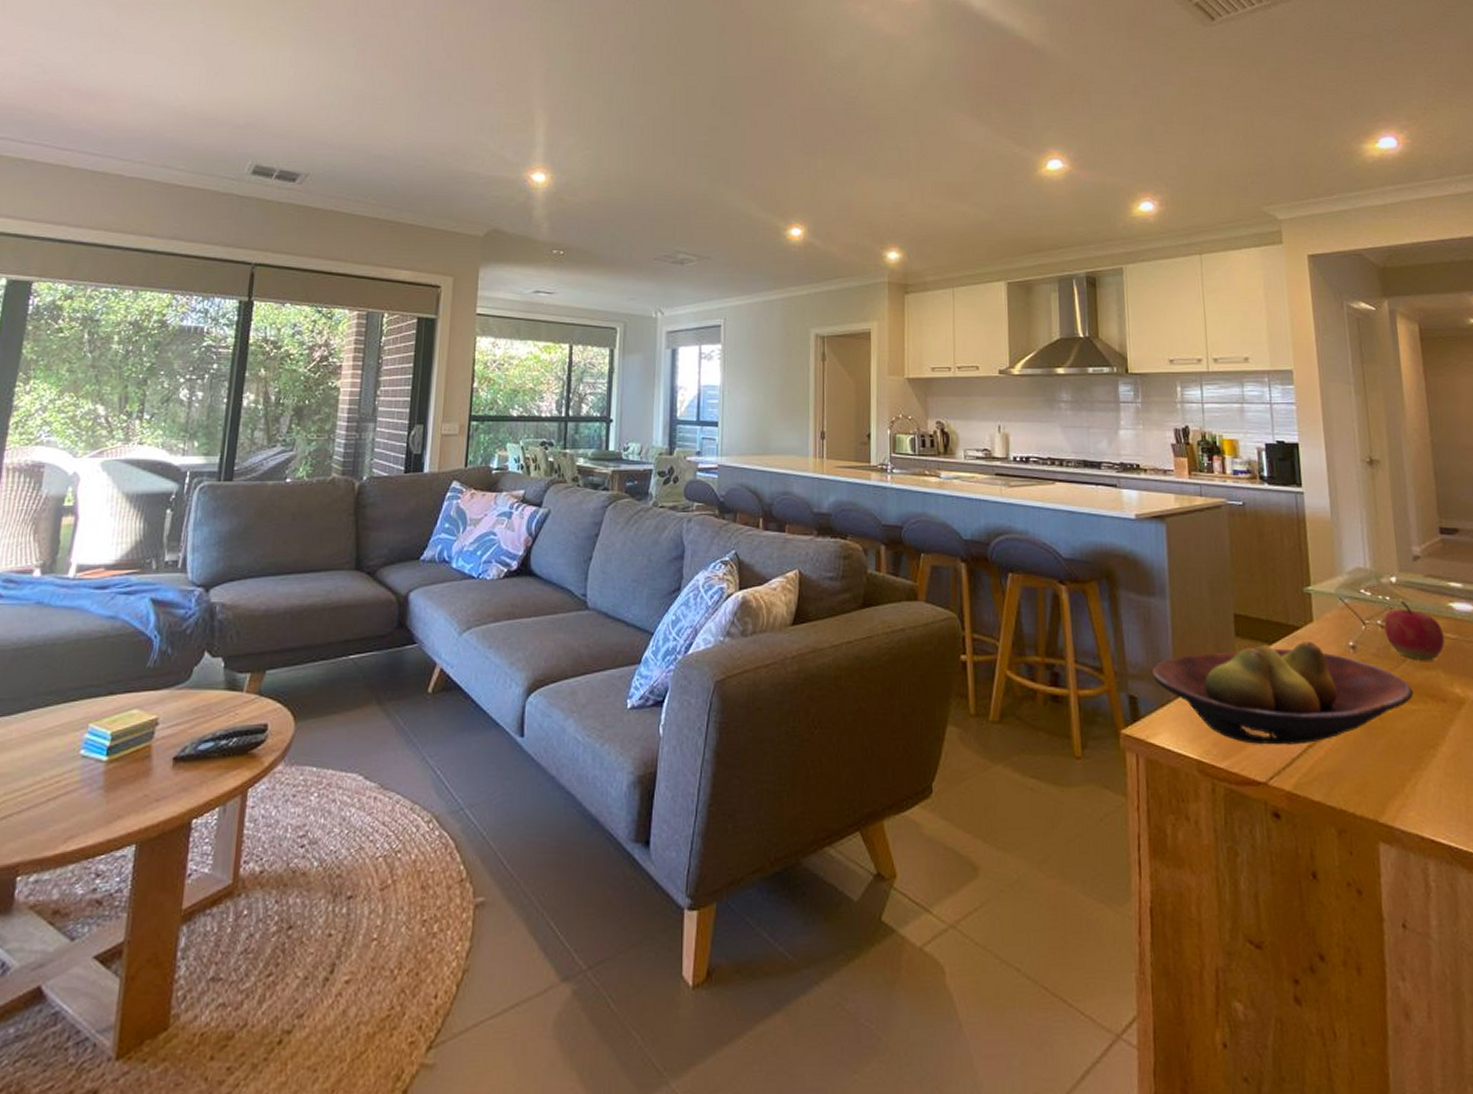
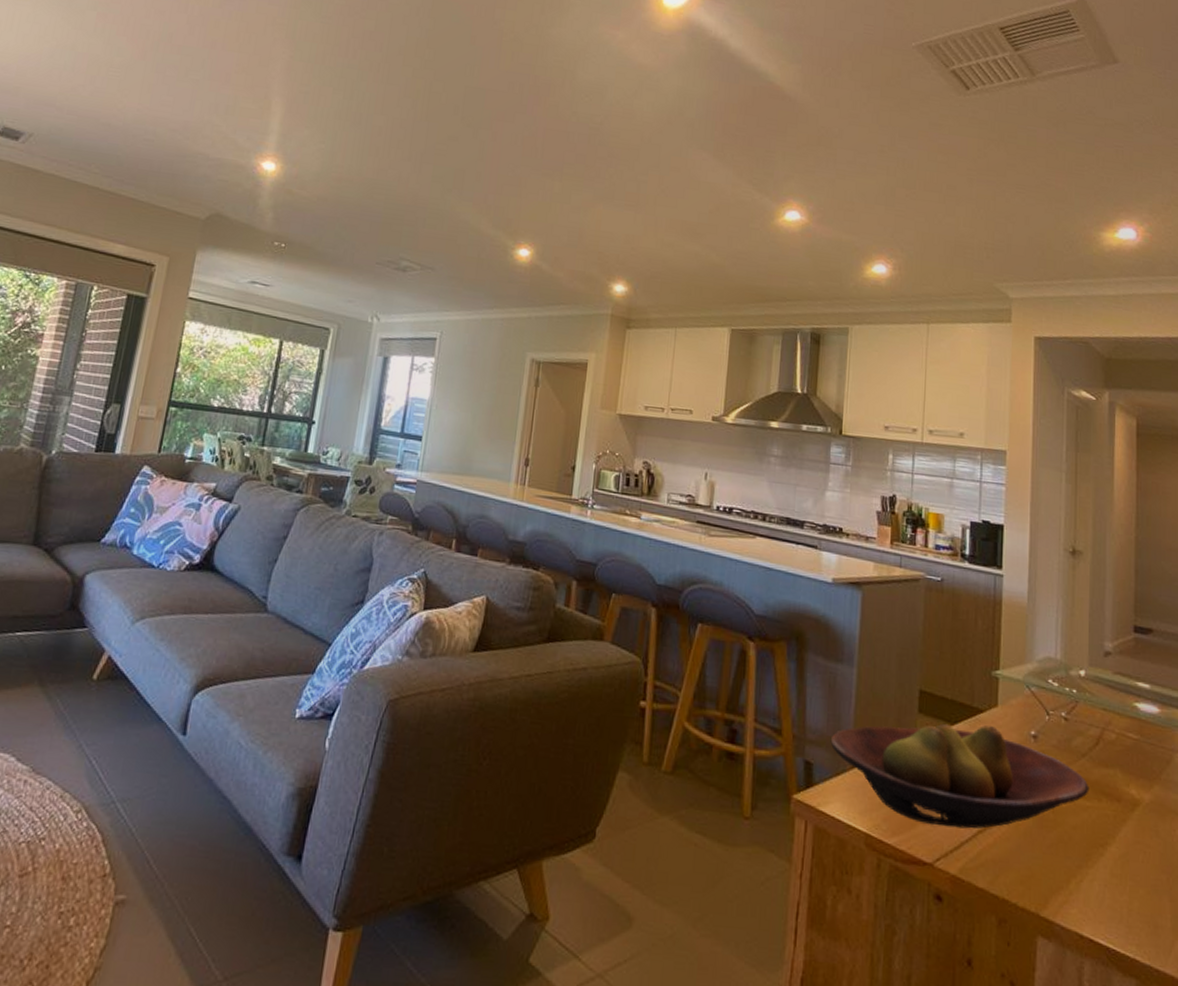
apple: present [1384,600,1445,661] -> none [1068,695,1126,759]

